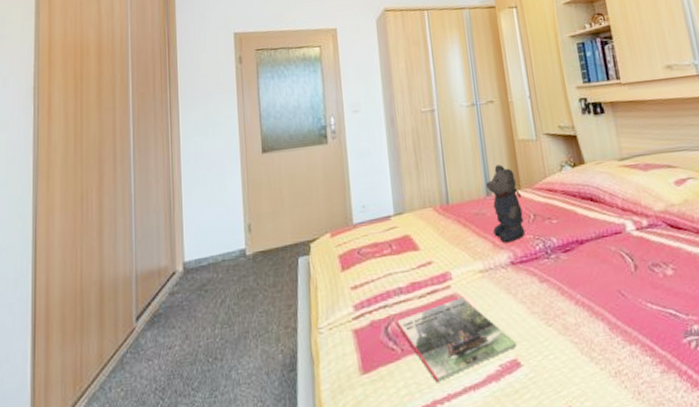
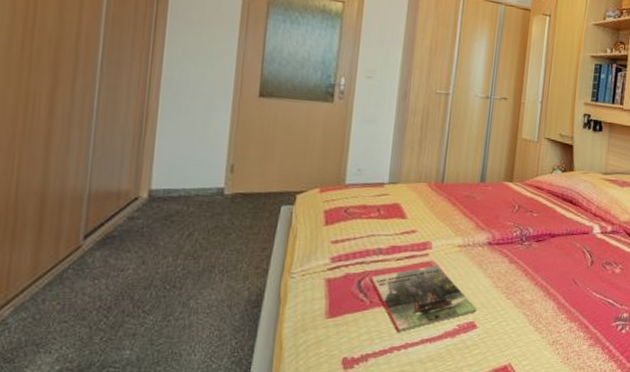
bear: present [486,164,526,243] -> none [479,157,512,226]

